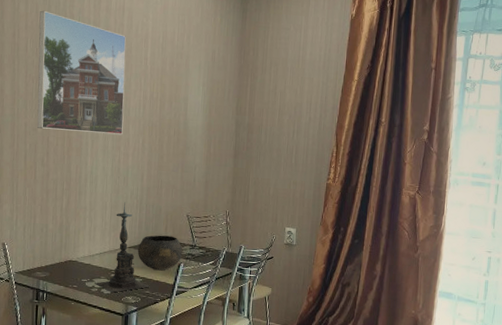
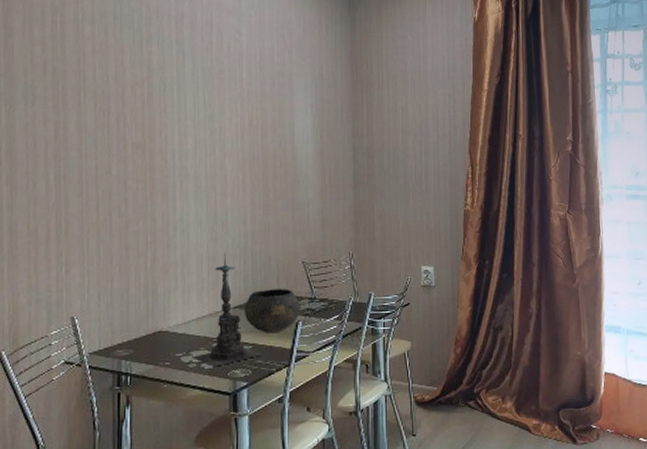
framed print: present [37,10,126,135] -> none [109,31,218,172]

